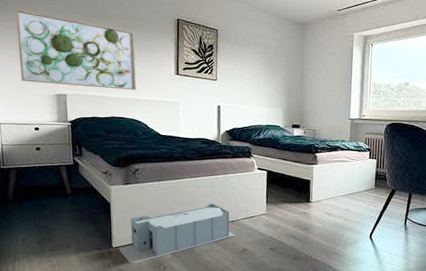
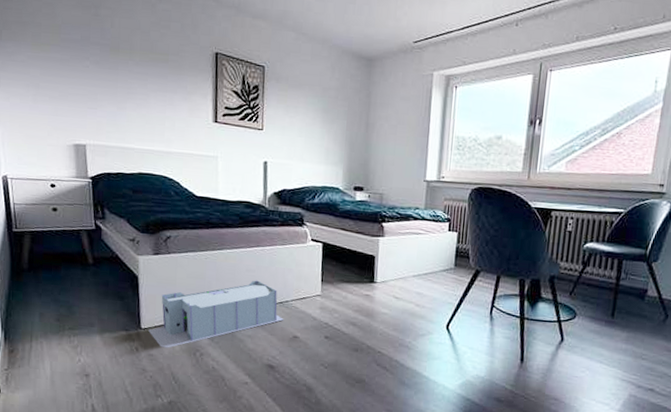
wall art: present [15,9,137,91] -> none [25,40,168,141]

